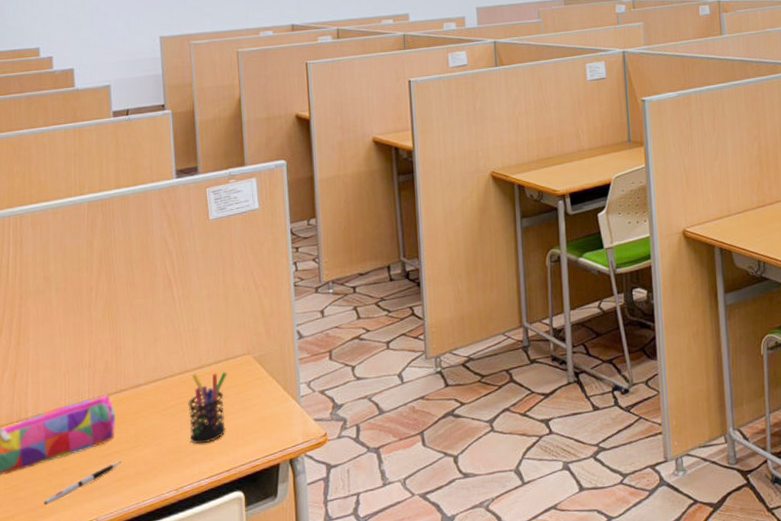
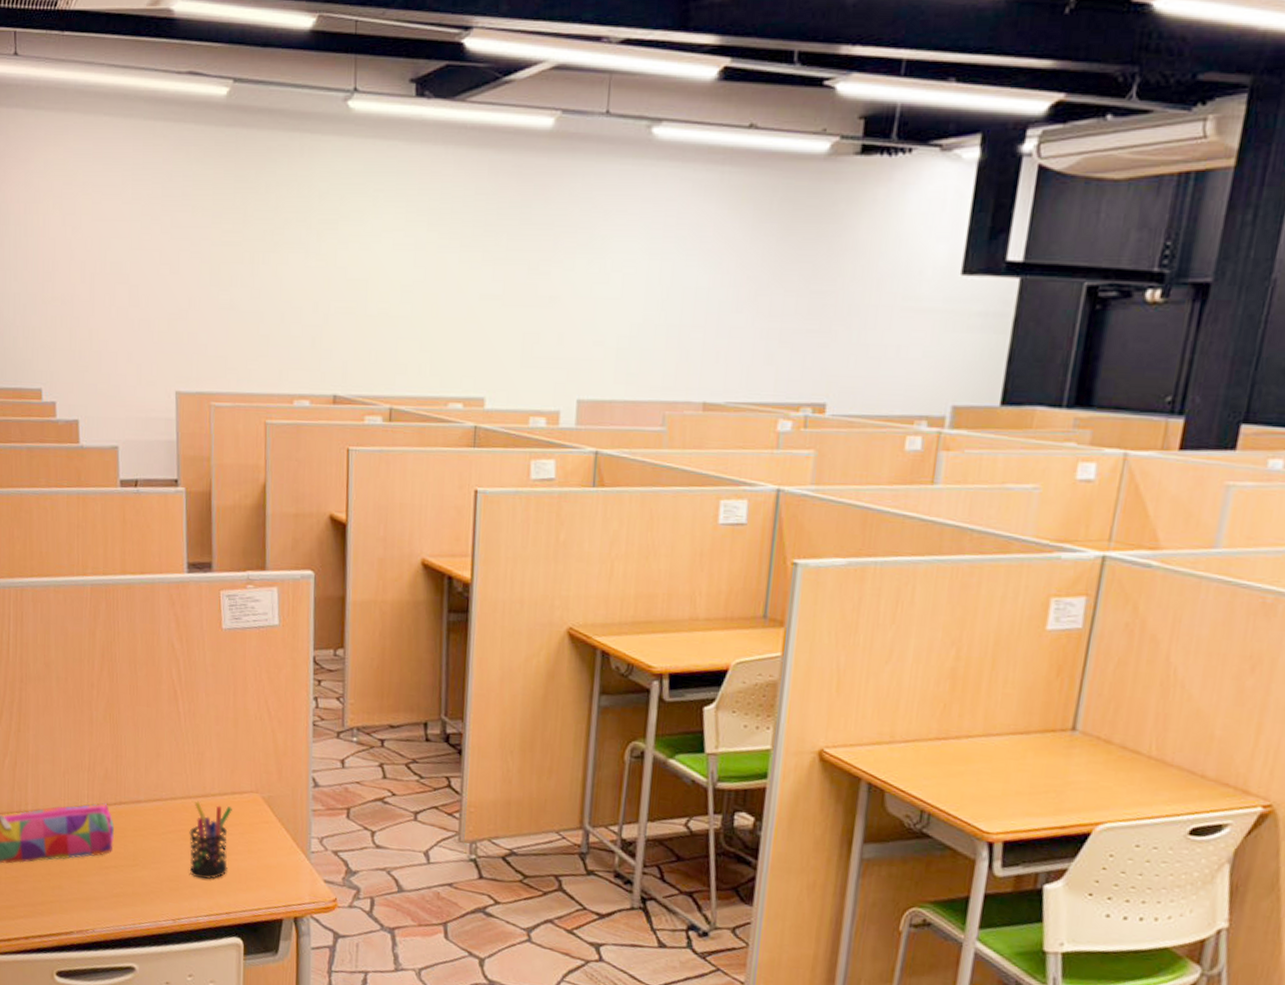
pen: present [44,461,122,505] -> none [42,877,120,904]

